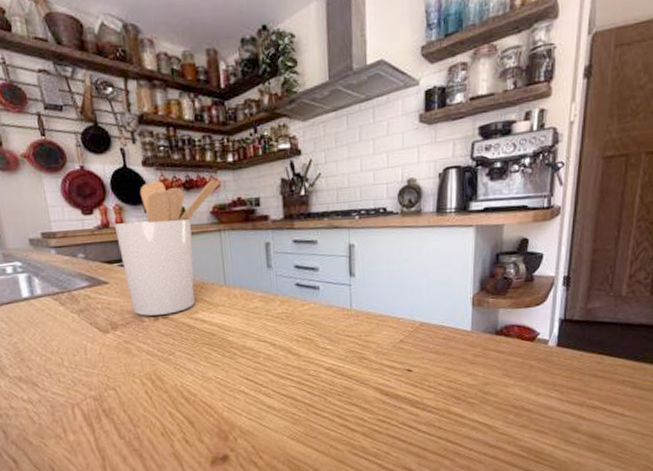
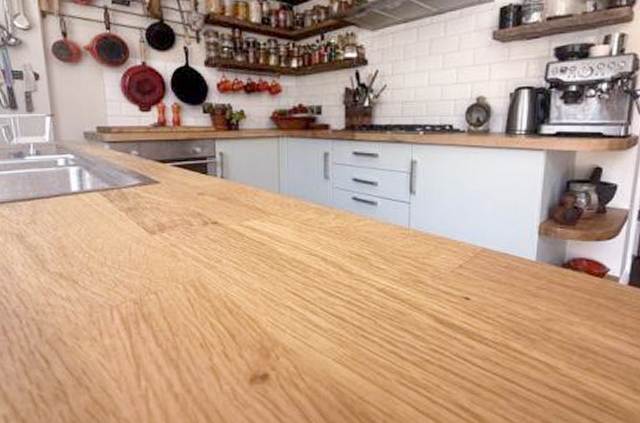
utensil holder: present [115,179,219,316] -> none [171,80,281,220]

